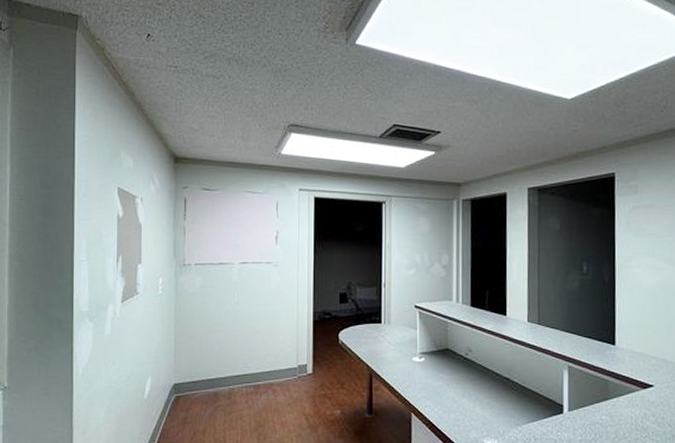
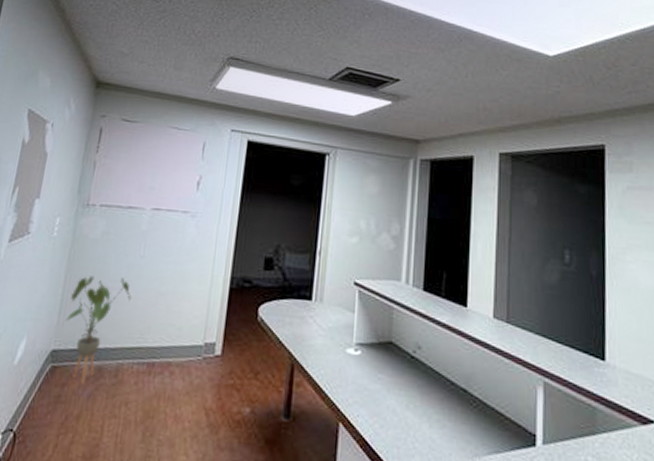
house plant: none [181,321,234,407] -> present [66,276,132,384]

